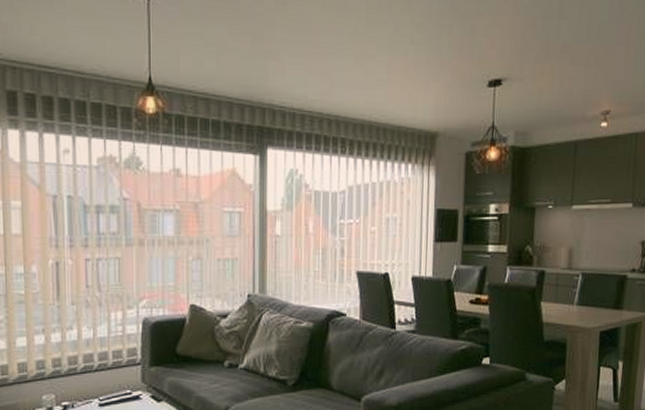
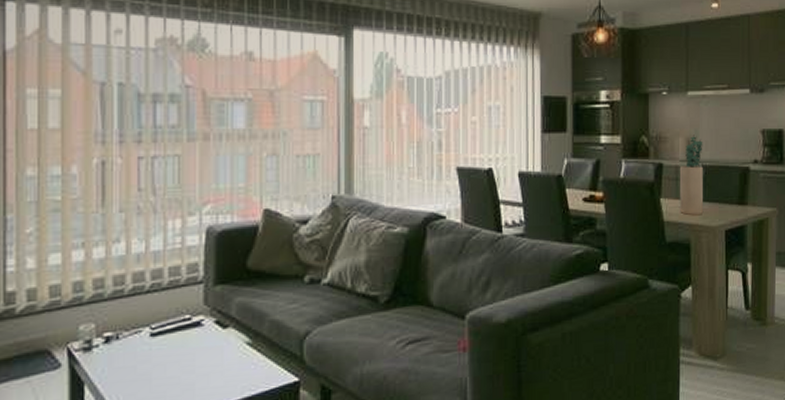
vase: none [558,245,584,318] -> present [679,135,704,216]

